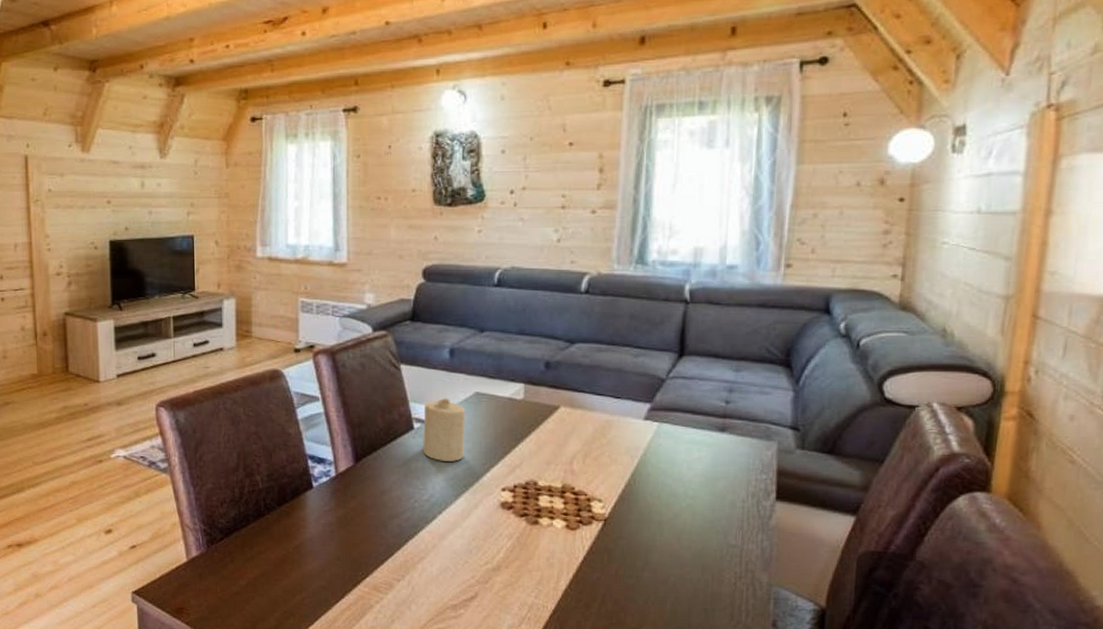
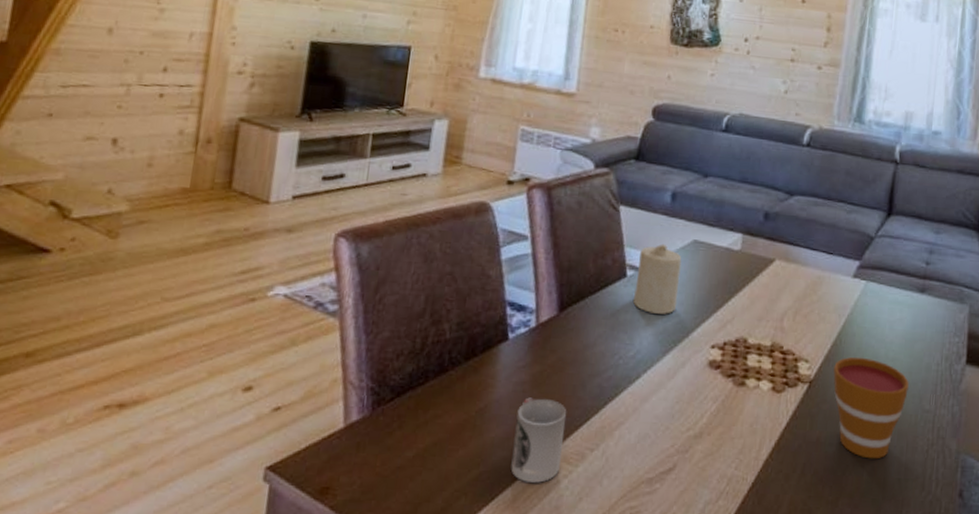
cup: none [328,536,372,607] -> present [510,397,567,483]
cup: none [629,495,712,591] -> present [833,357,909,459]

